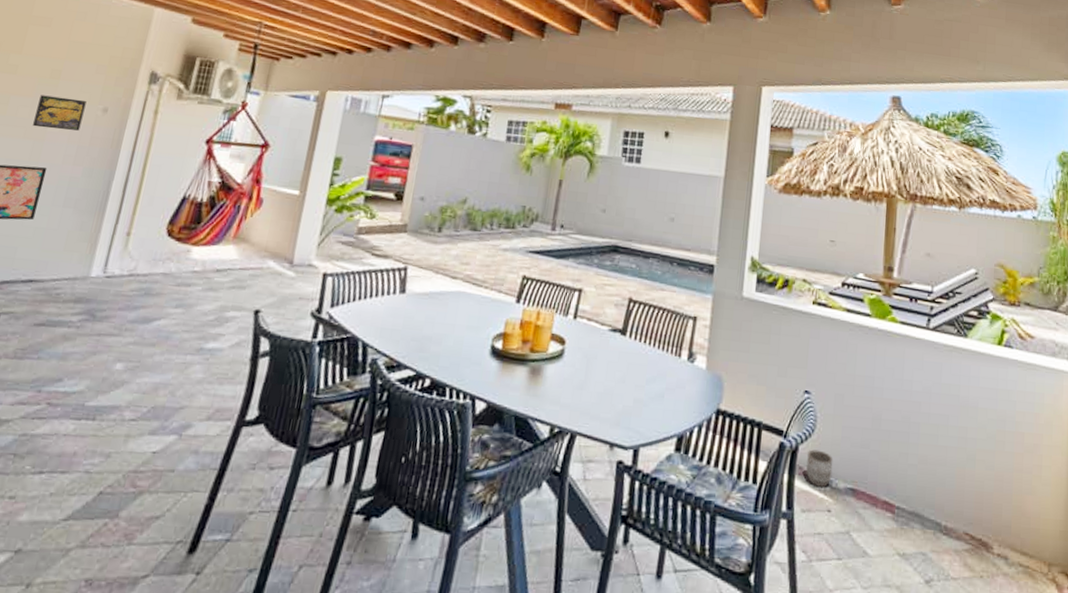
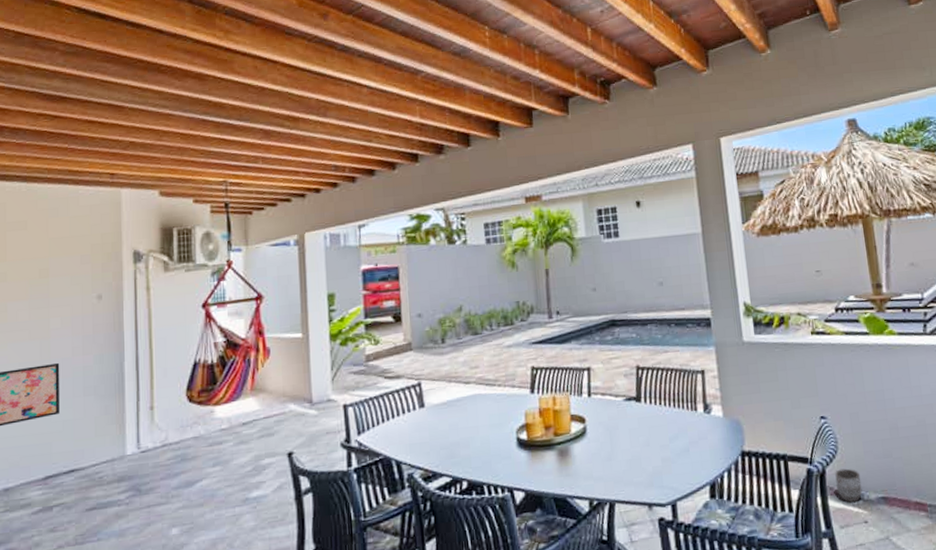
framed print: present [33,95,87,131] -> none [35,292,80,327]

